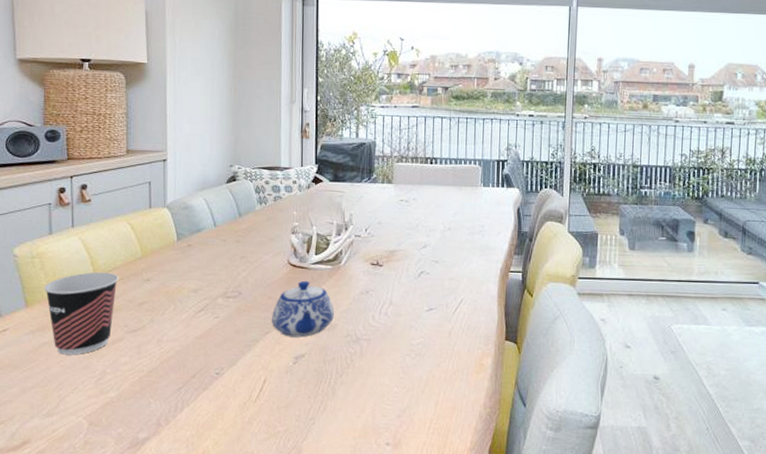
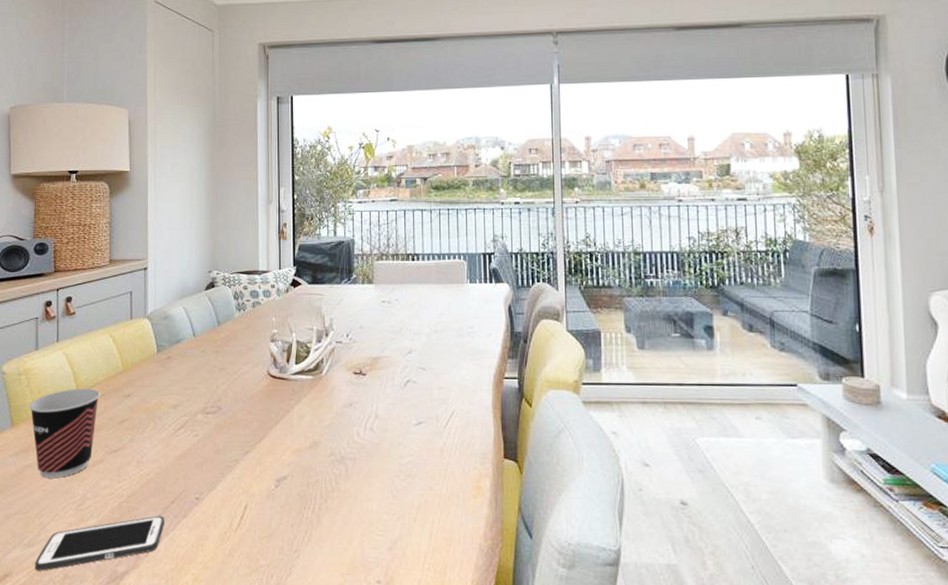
cell phone: none [55,389,185,438] -> present [35,516,164,571]
teapot: present [271,280,335,338] -> none [251,393,317,457]

